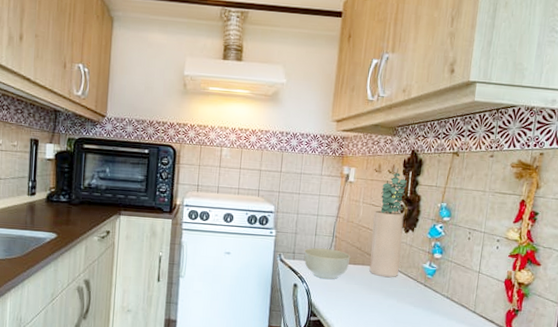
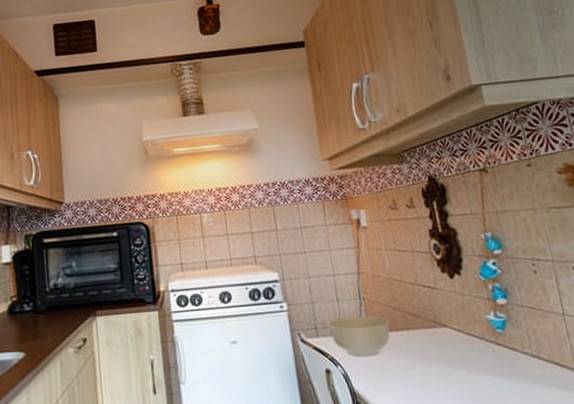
vase: present [369,168,407,278] -> none [402,200,458,342]

